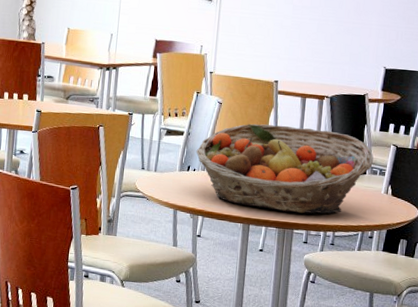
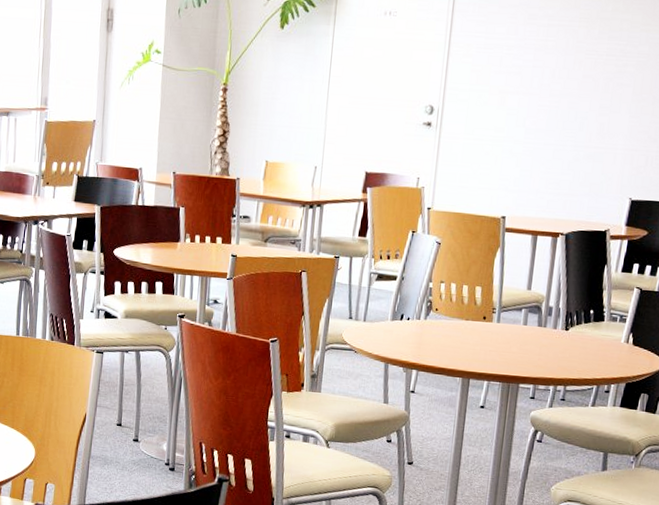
fruit basket: present [196,123,374,214] -> none [410,266,614,366]

